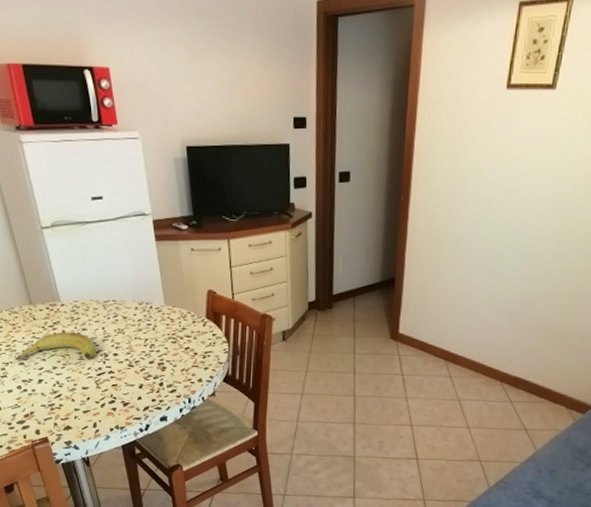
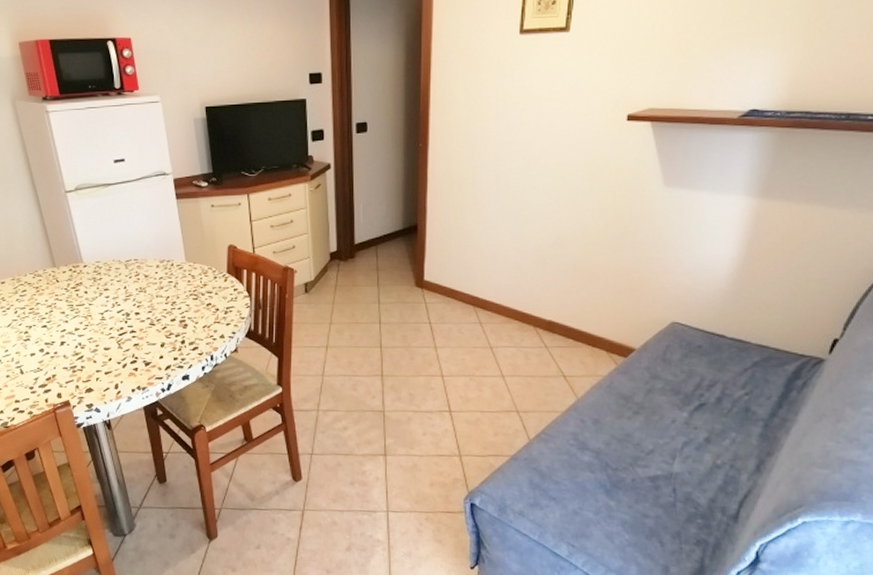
banana: present [15,331,96,360] -> none [38,293,118,323]

